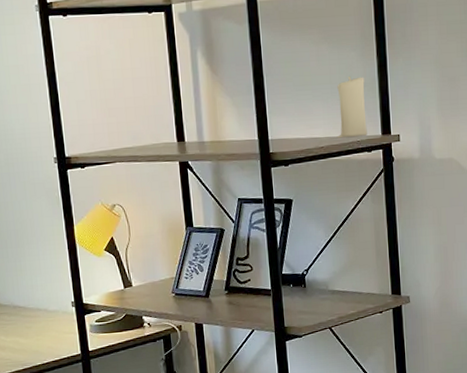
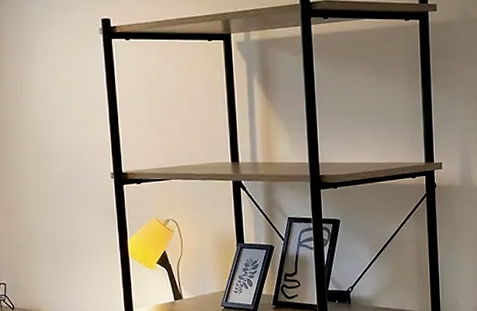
candle: present [337,76,367,139] -> none [383,107,412,164]

